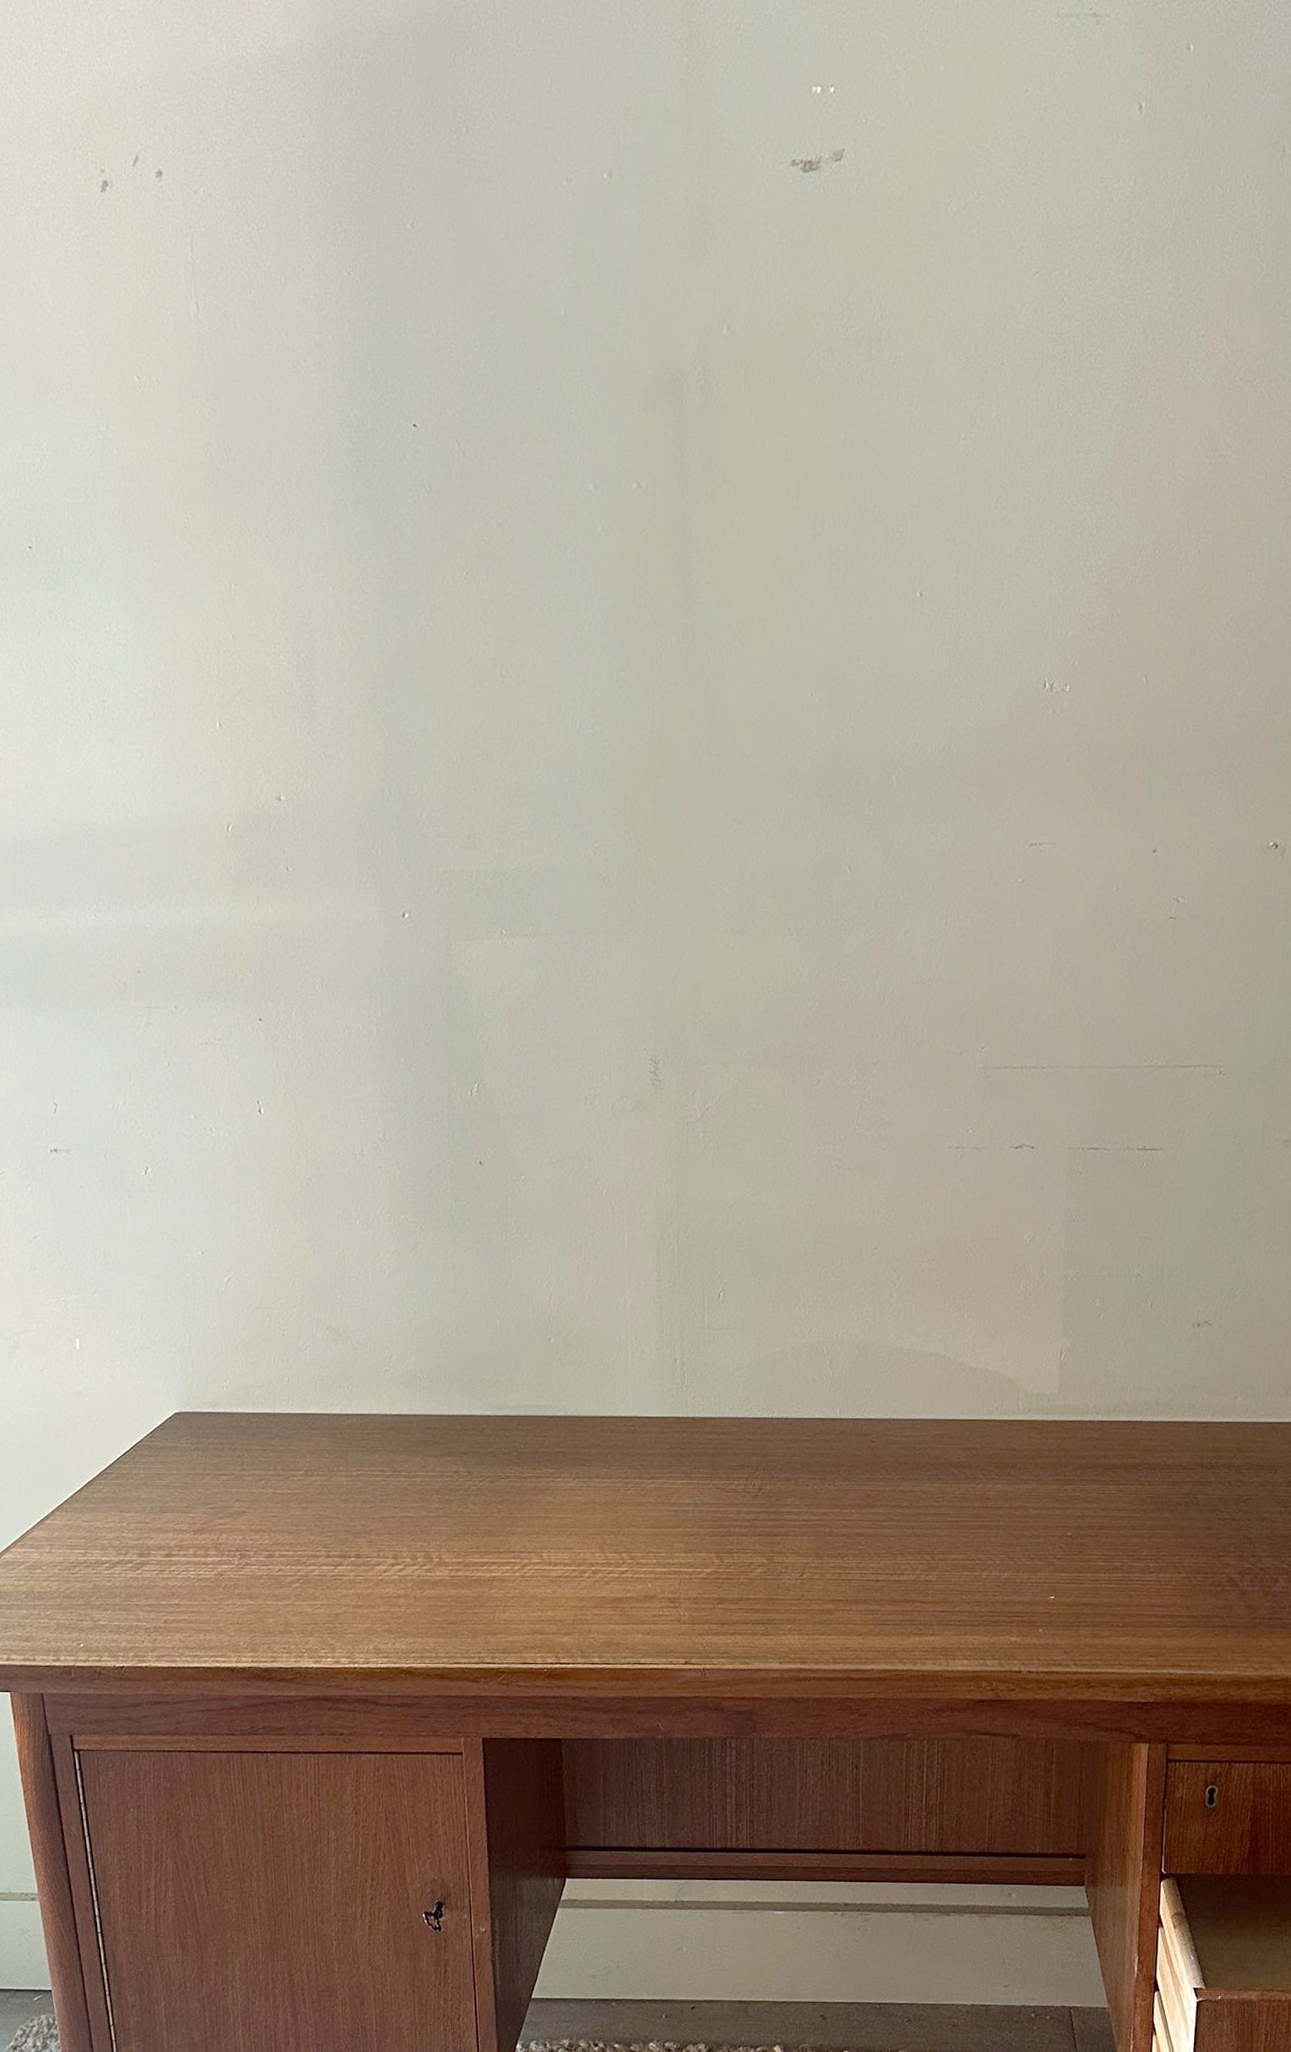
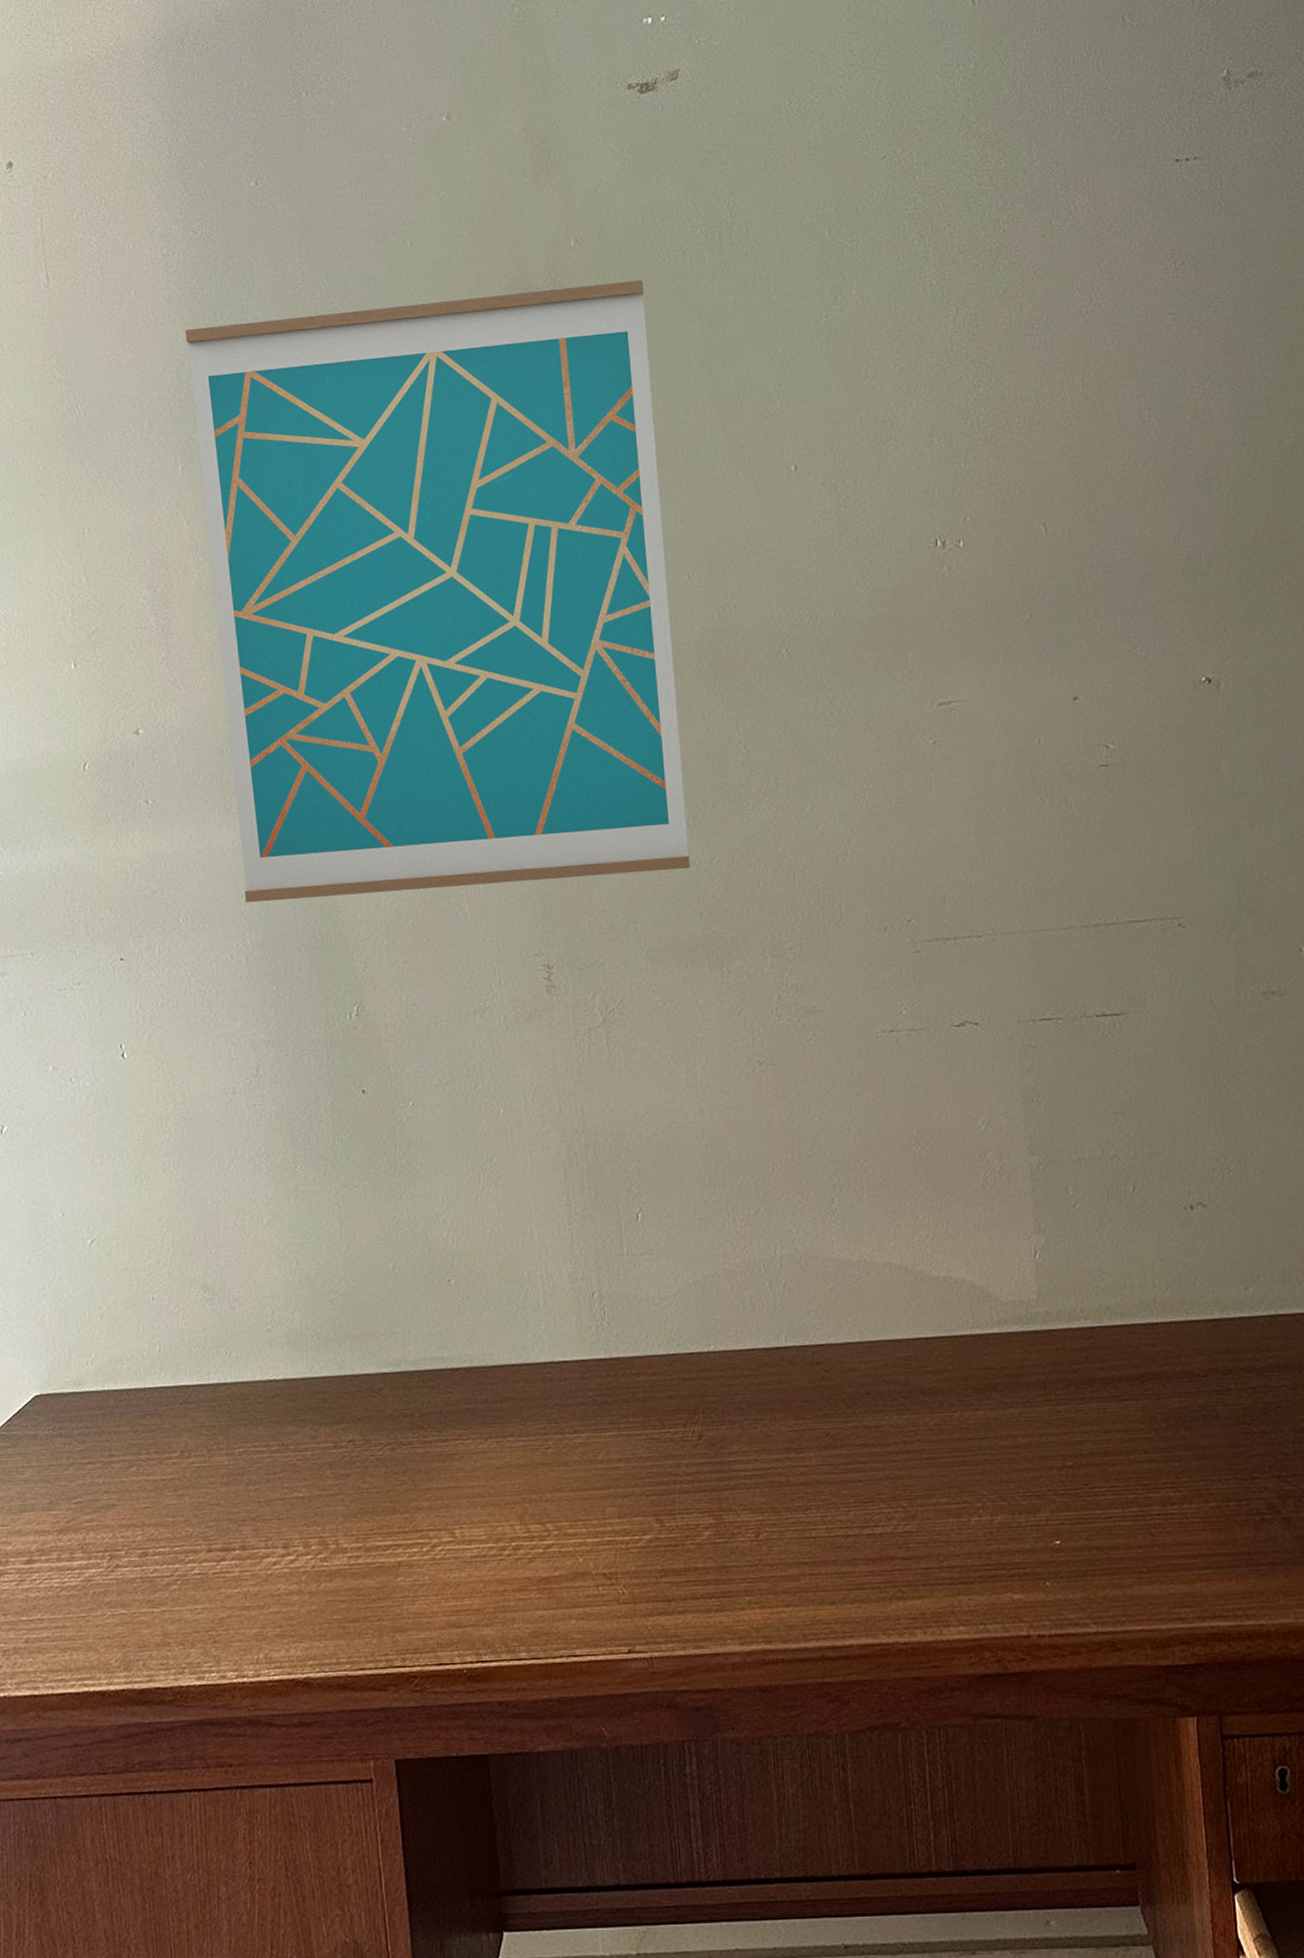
wall art: none [336,378,791,981] -> present [185,280,690,903]

